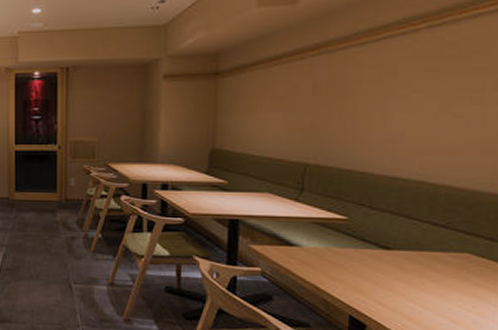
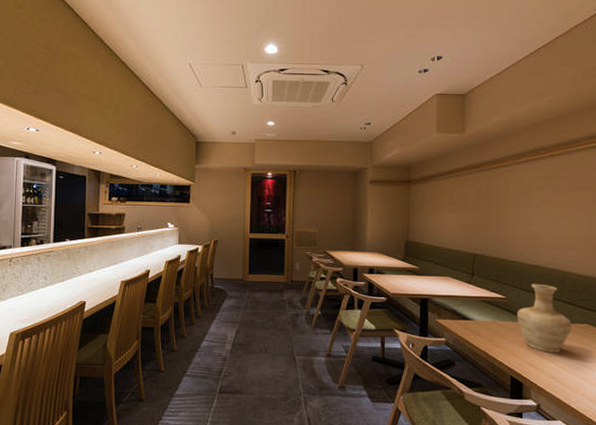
vase: none [362,200,446,289] -> present [516,283,573,353]

